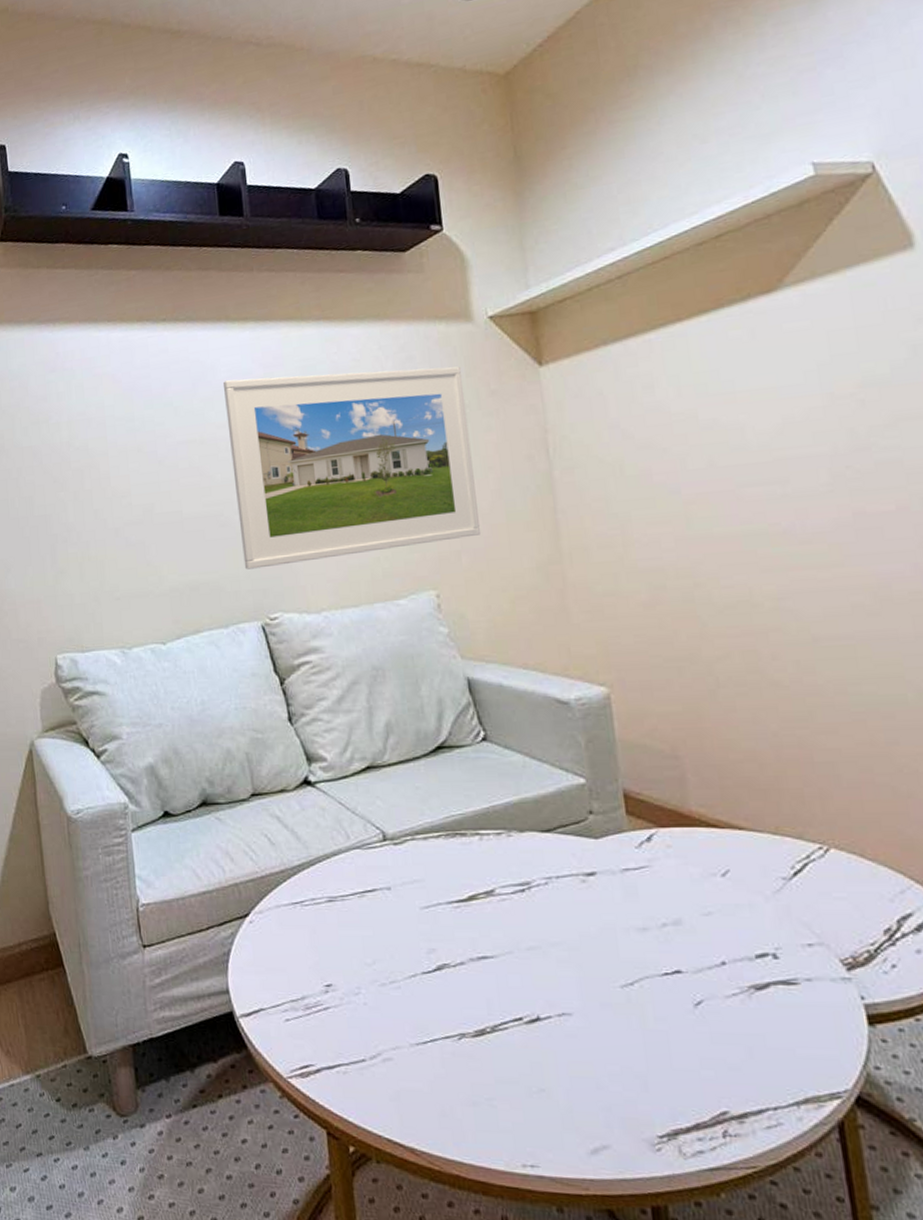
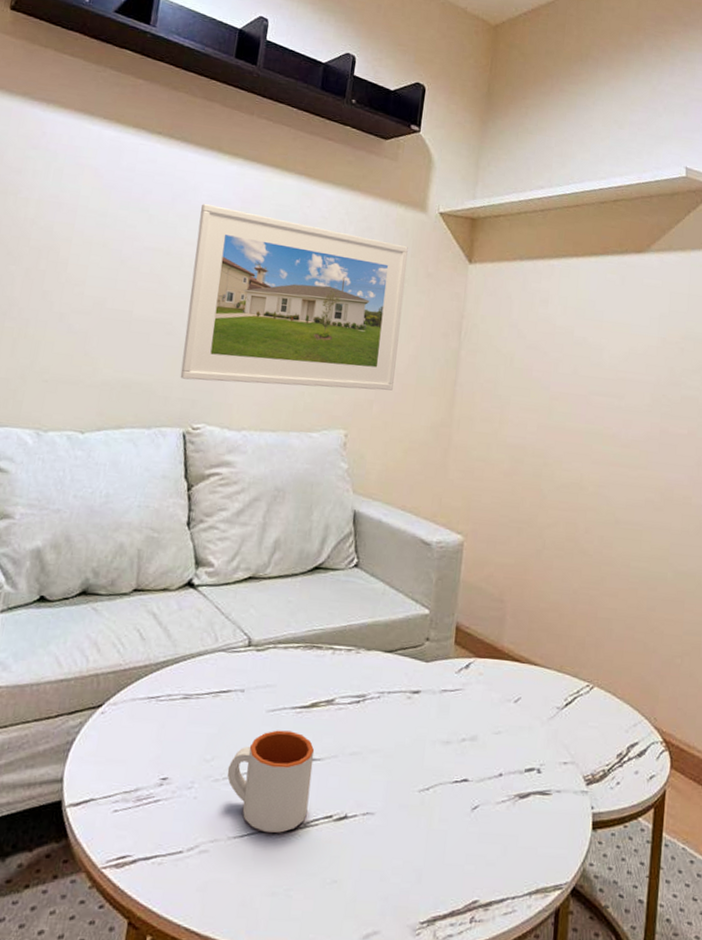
mug: none [392,928,492,1038] -> present [227,730,315,833]

